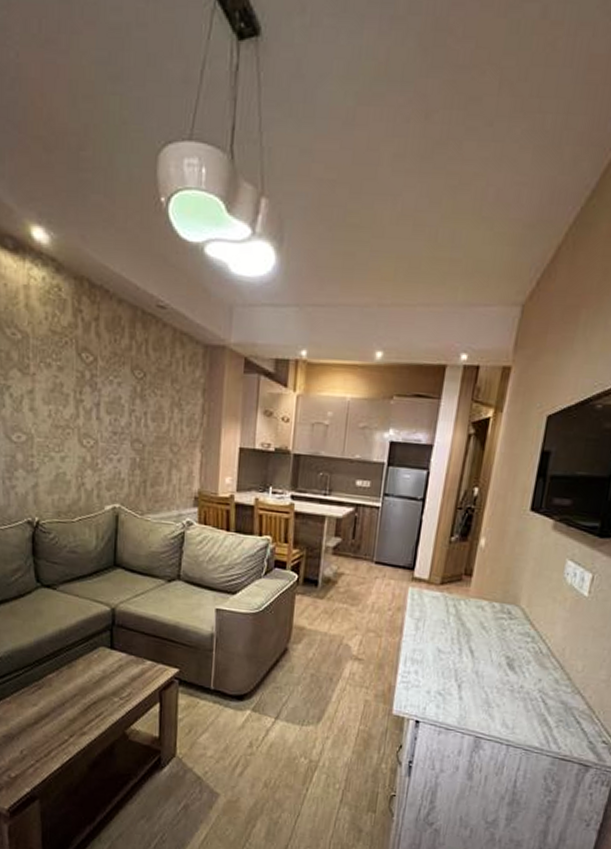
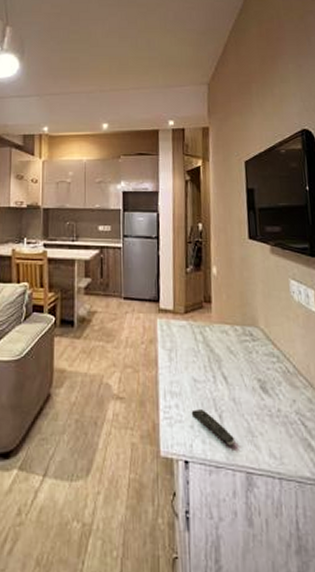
remote control: none [430,677,469,713] -> present [191,409,234,445]

